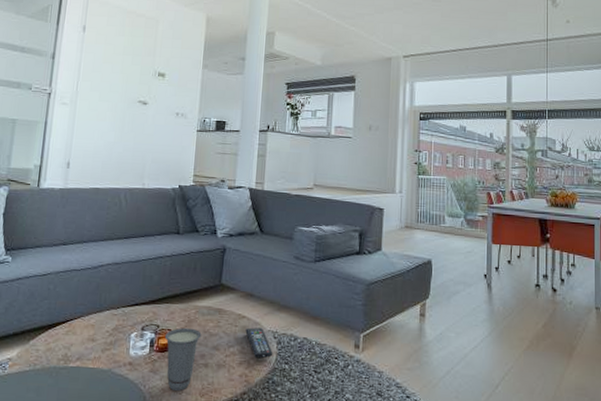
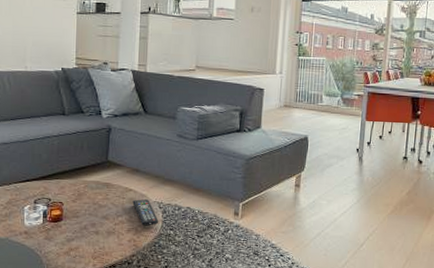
cup: present [164,327,202,391] -> none [56,200,91,255]

